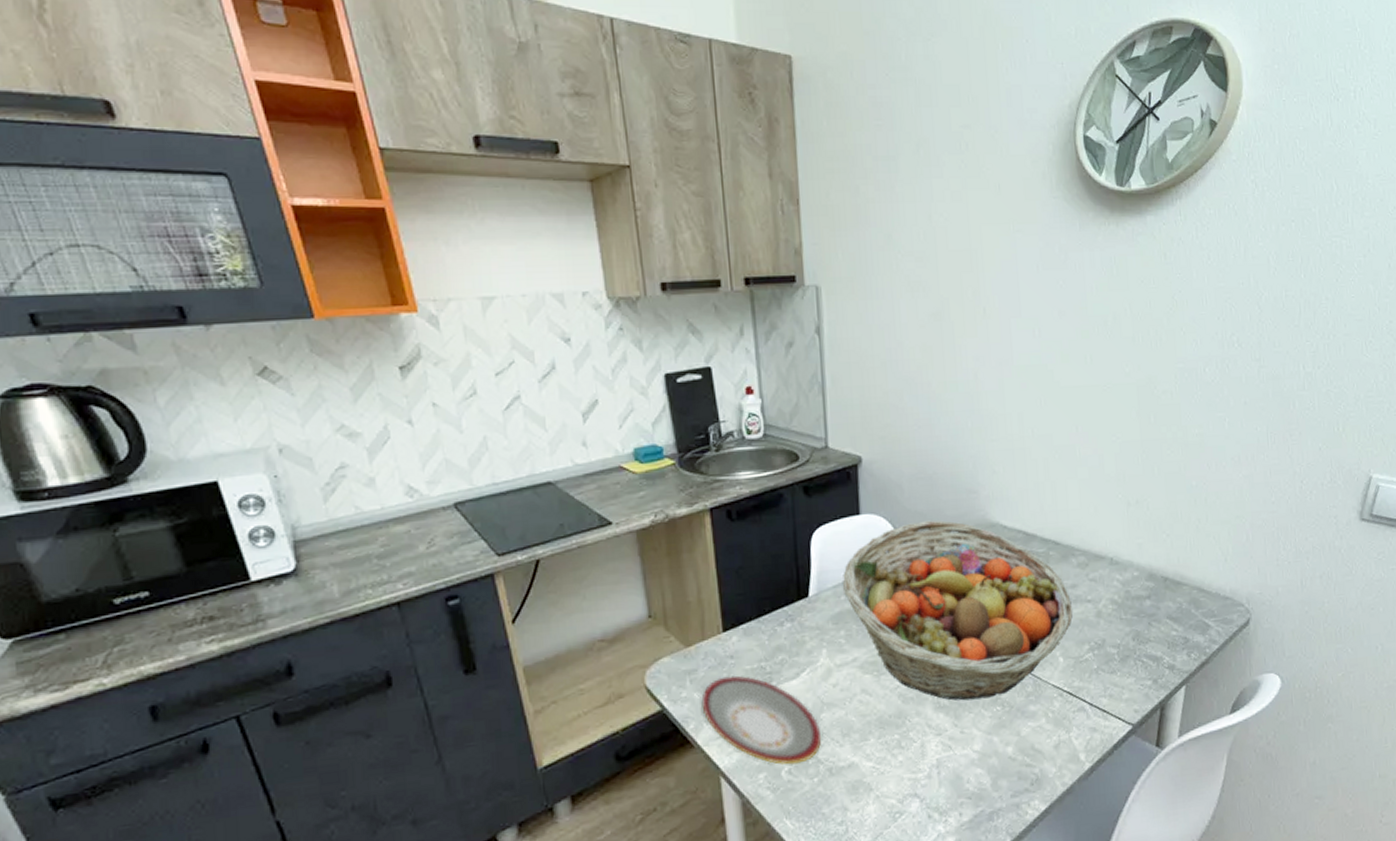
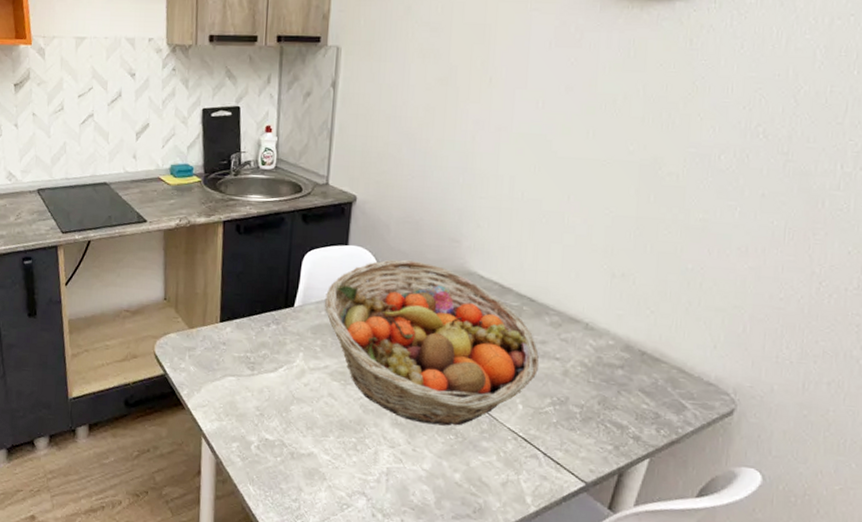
plate: present [701,675,822,765] -> none [195,358,289,443]

